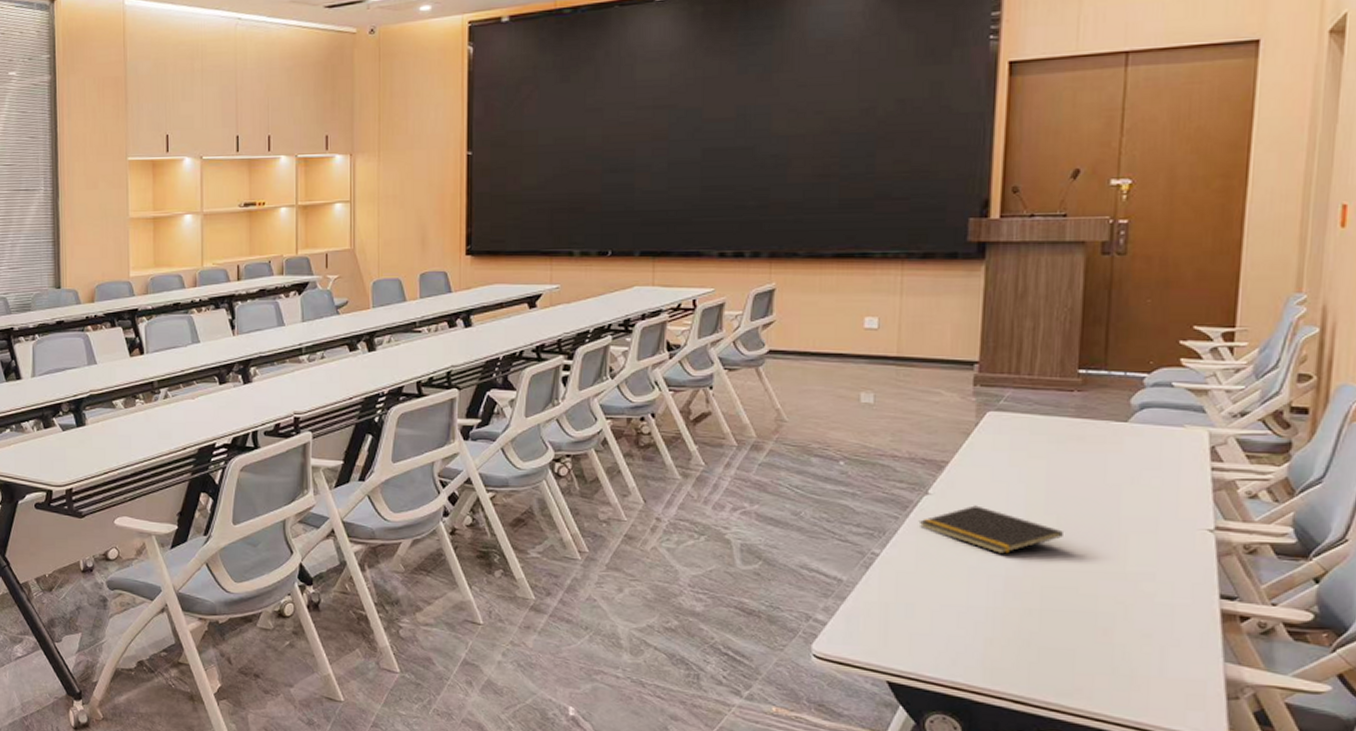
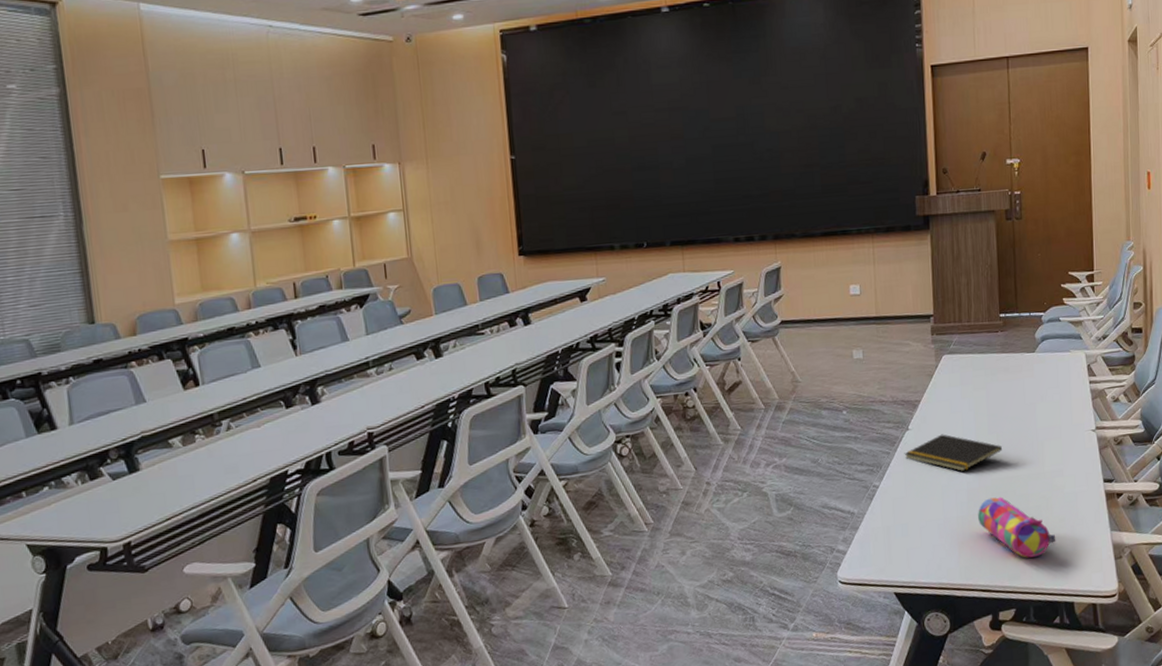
pencil case: none [1017,592,1135,675] -> present [978,496,1056,558]

